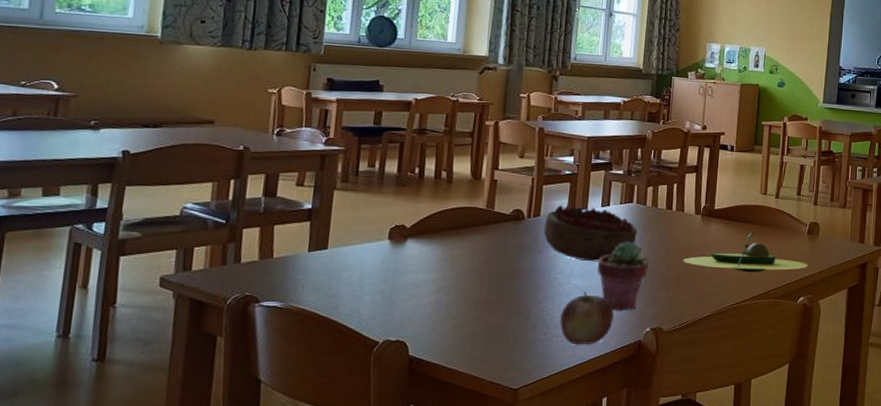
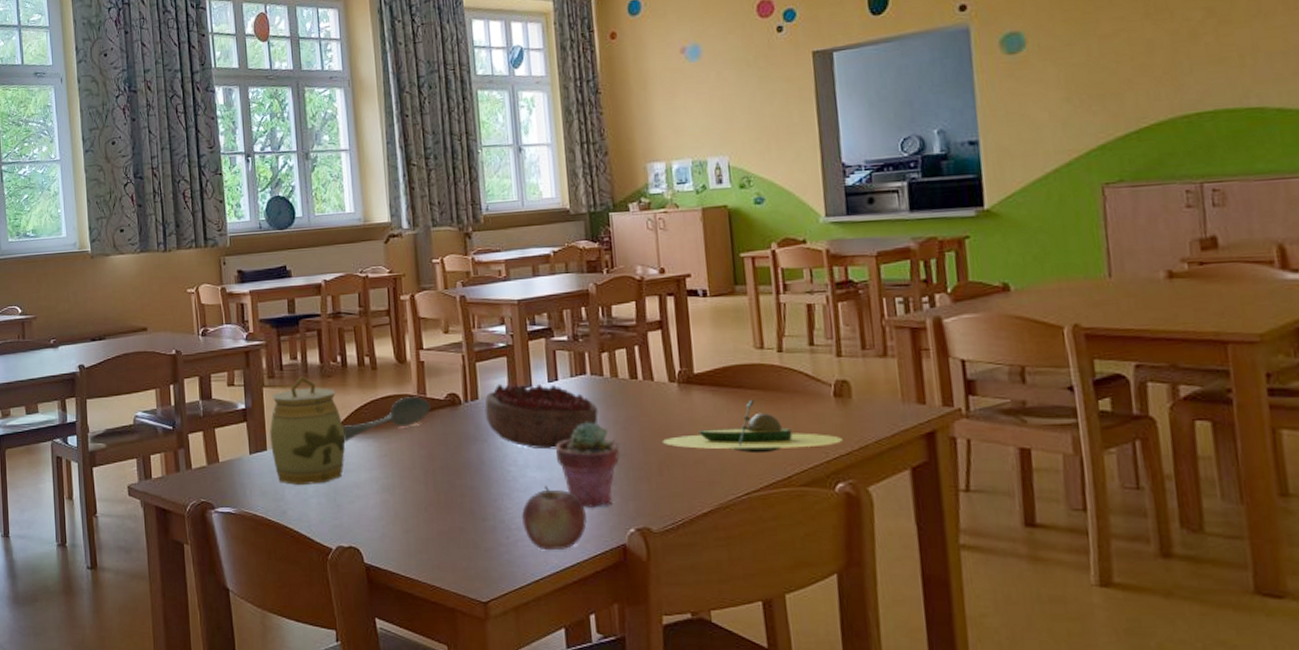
jar: none [332,183,411,284] -> present [269,376,345,486]
spoon: none [407,208,497,247] -> present [342,395,431,443]

